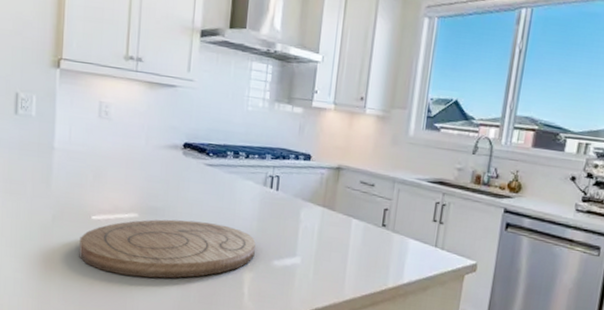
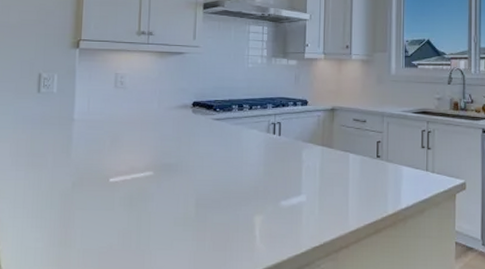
cutting board: present [79,219,256,278] -> none [98,172,263,232]

